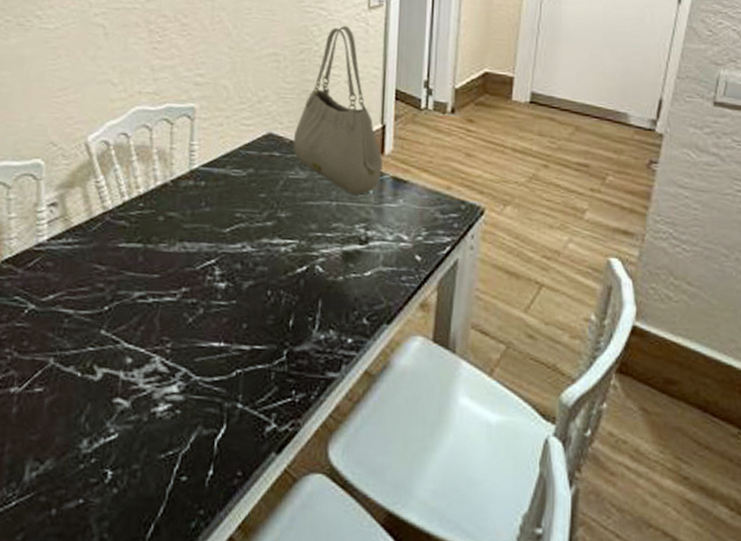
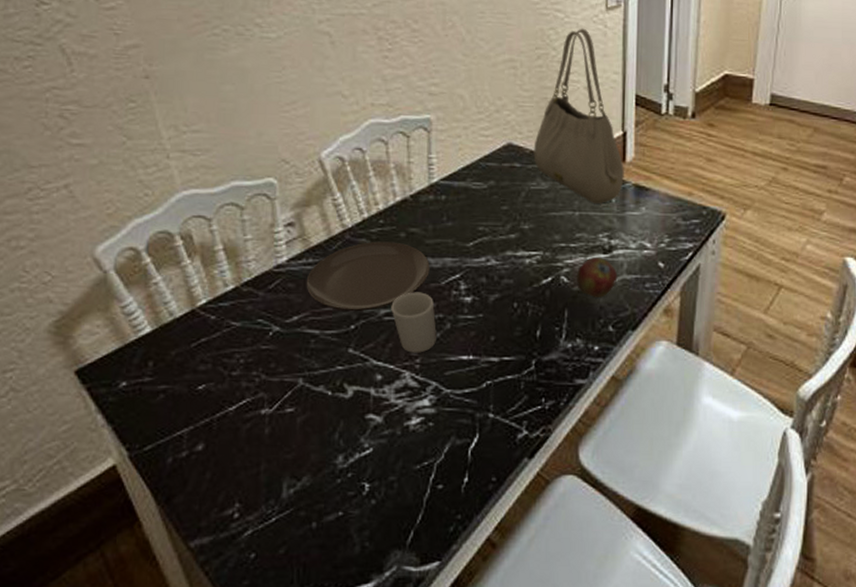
plate: none [64,224,186,293] -> present [306,241,430,311]
mug: none [145,275,189,338] -> present [391,292,437,353]
fruit: none [332,248,374,289] -> present [577,257,618,298]

